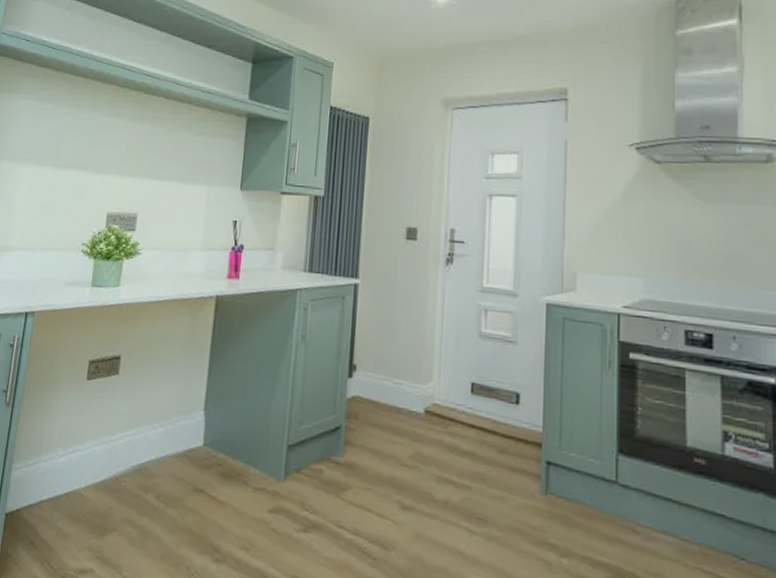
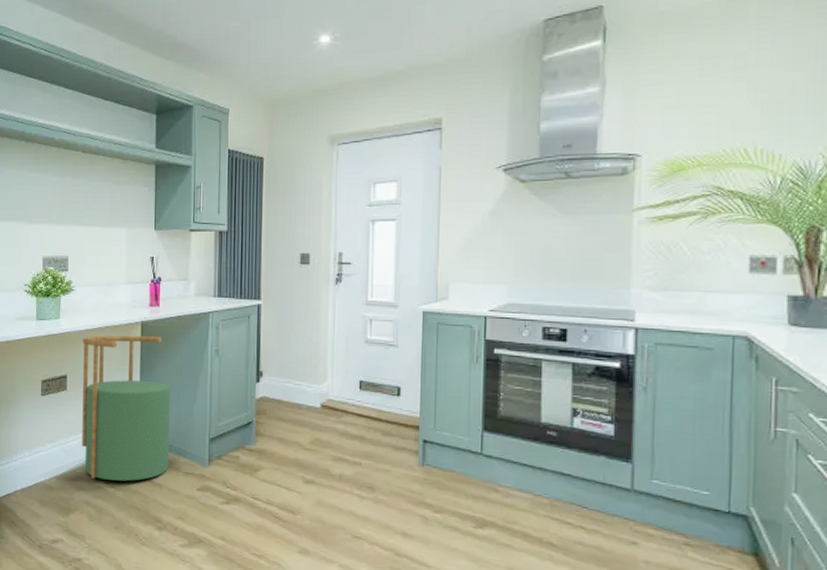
stool: none [130,309,245,496] -> present [82,335,171,482]

